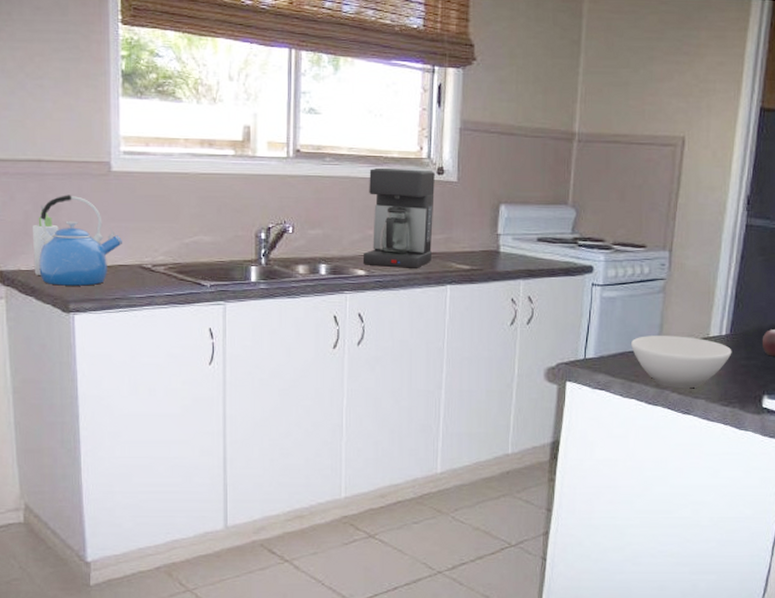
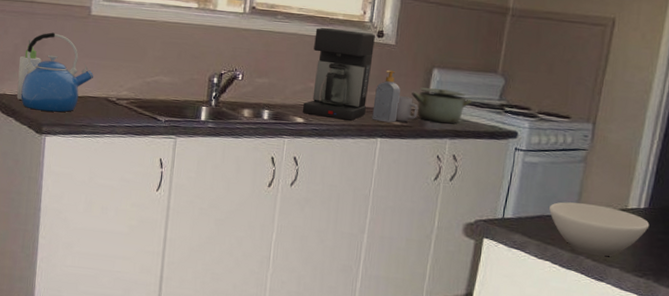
soap bottle: none [439,209,467,268] -> present [372,69,400,123]
mug: none [464,236,488,265] -> present [395,95,419,122]
saucepan: none [479,226,544,263] -> present [411,87,473,124]

